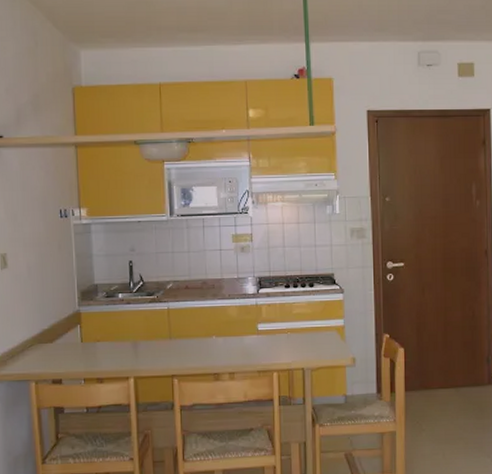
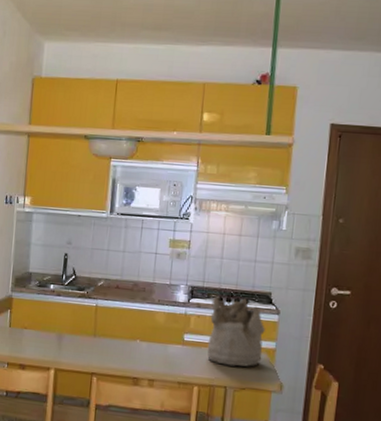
mineral sample: none [280,282,333,348] -> present [207,295,265,367]

